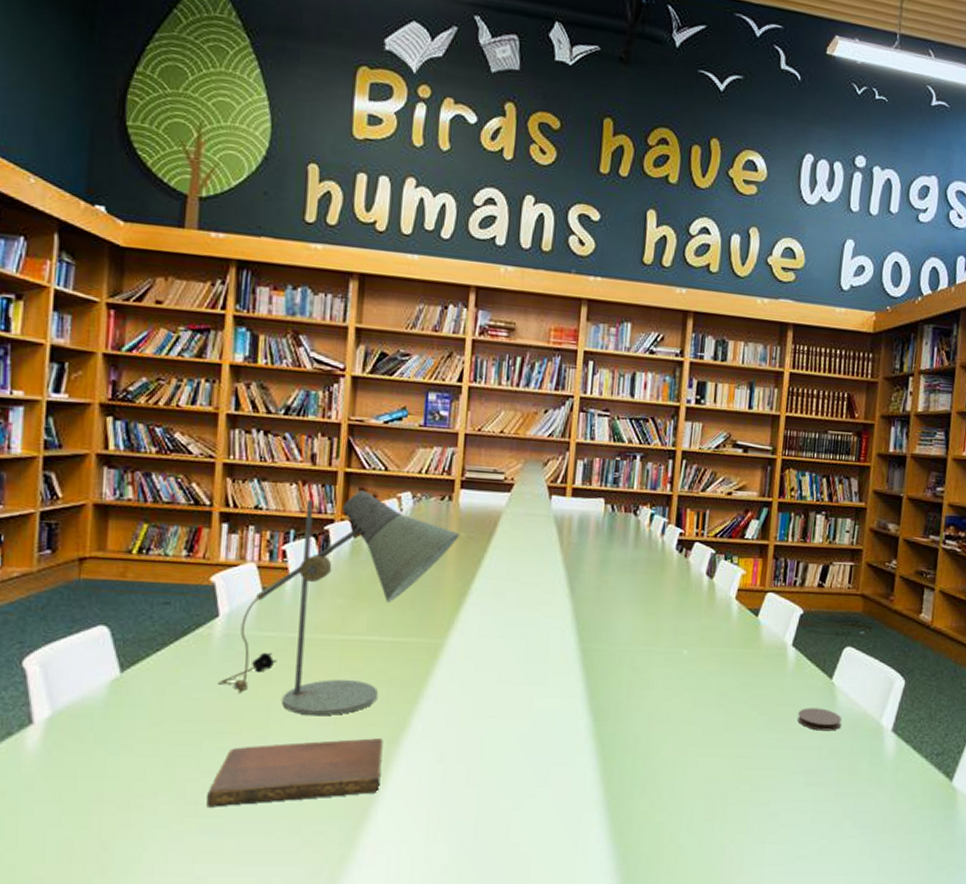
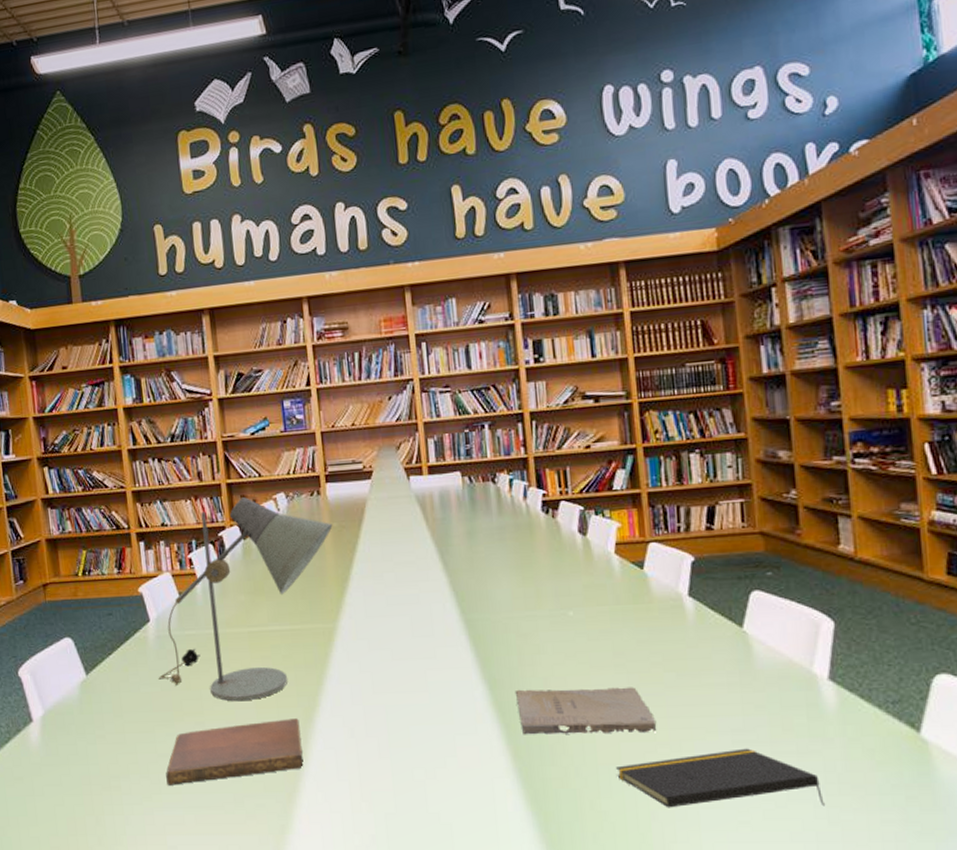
book: none [618,722,744,772] -> present [514,687,657,735]
notepad: none [699,789,869,844] -> present [616,748,825,808]
coaster: present [797,708,842,731] -> none [710,660,763,685]

